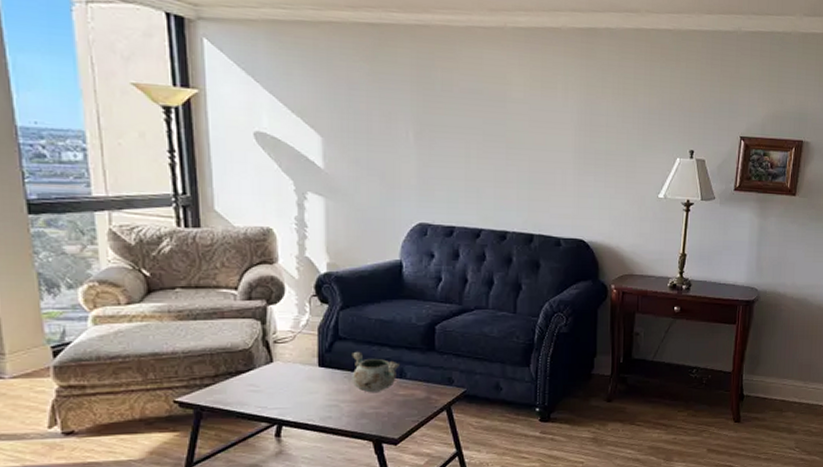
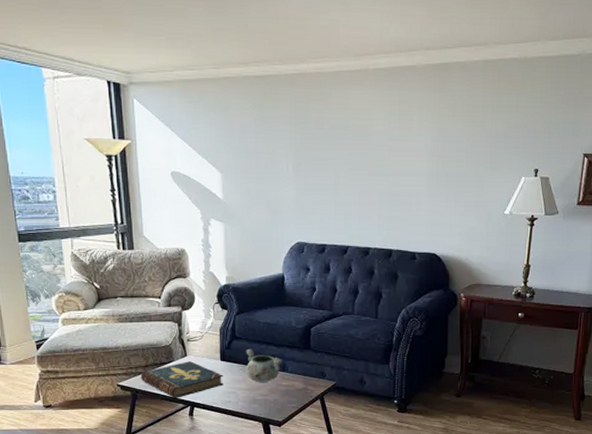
book: none [208,368,322,416] -> present [141,361,224,398]

